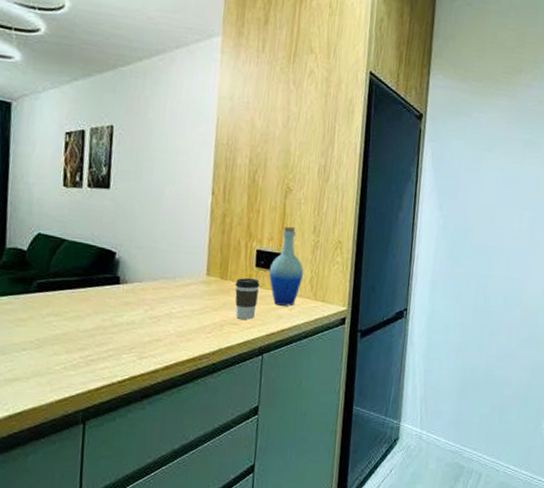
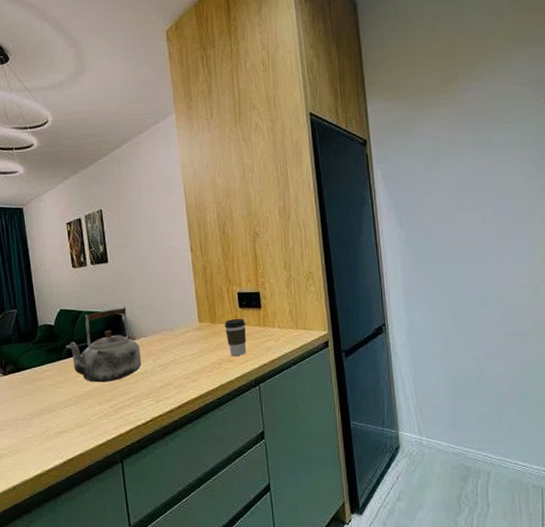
kettle: none [37,242,131,328] -> present [66,306,142,383]
bottle: present [268,226,304,306] -> none [251,266,283,339]

